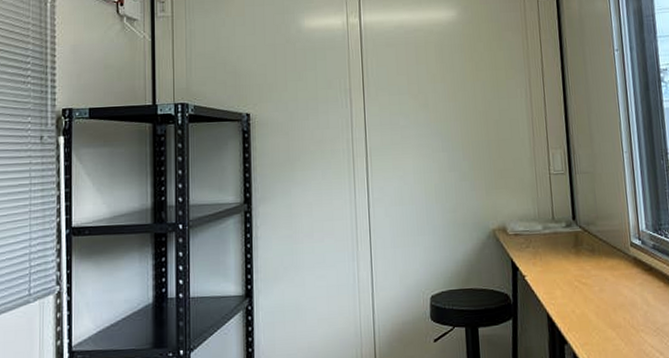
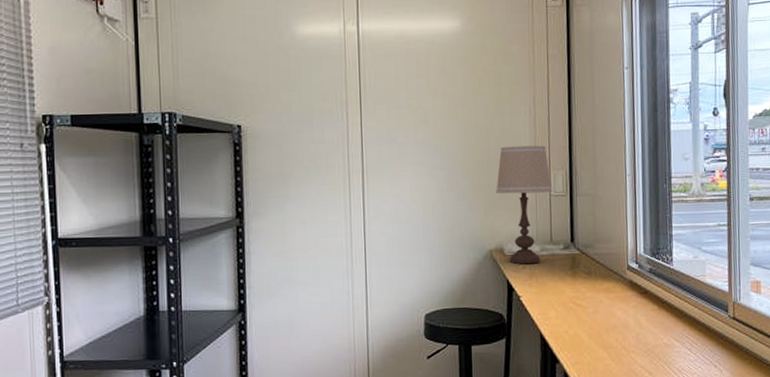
table lamp: none [496,125,552,243] -> present [496,145,553,264]

